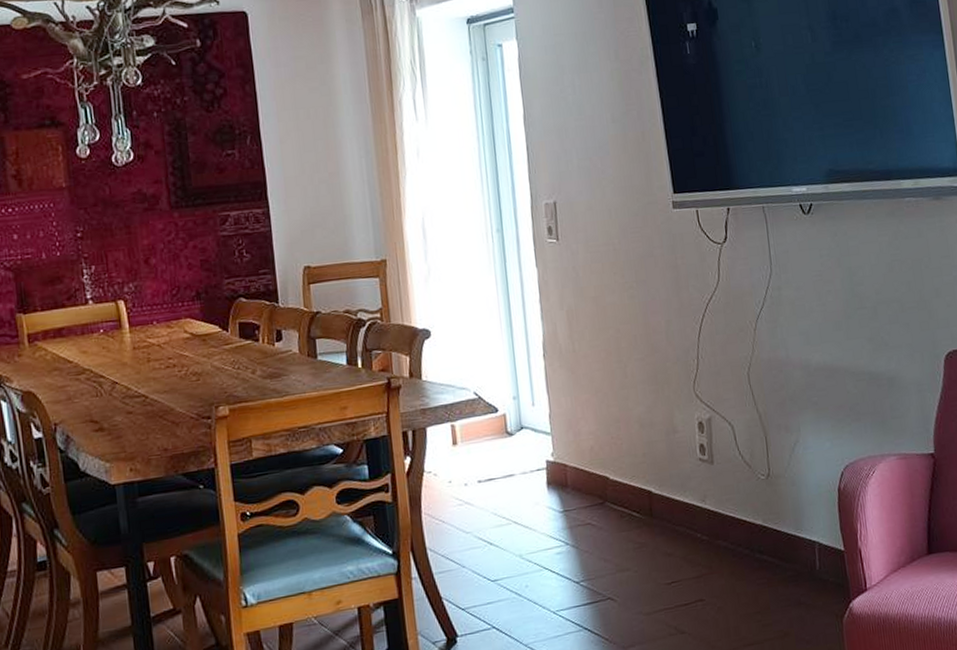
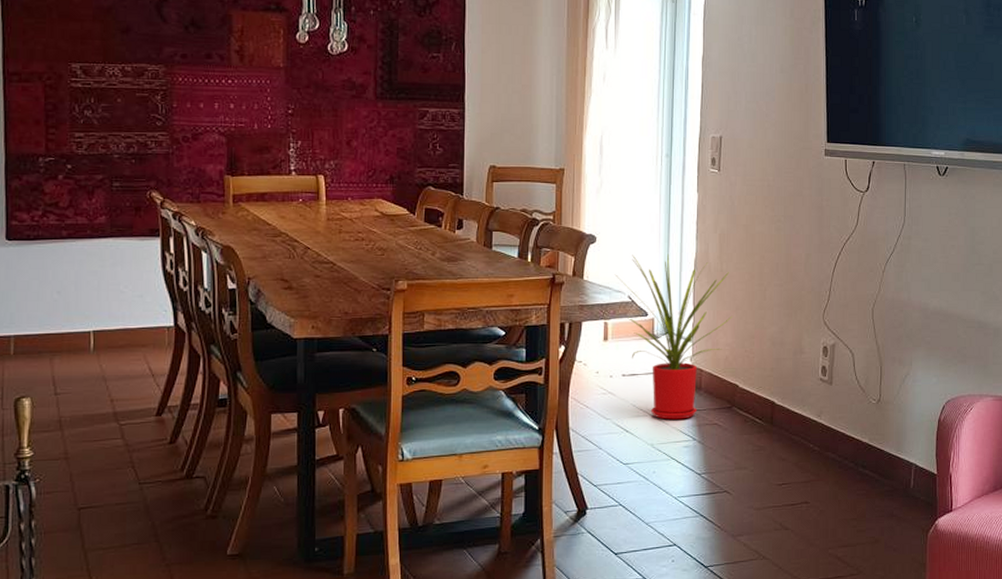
house plant: none [456,340,592,526] -> present [614,254,732,420]

